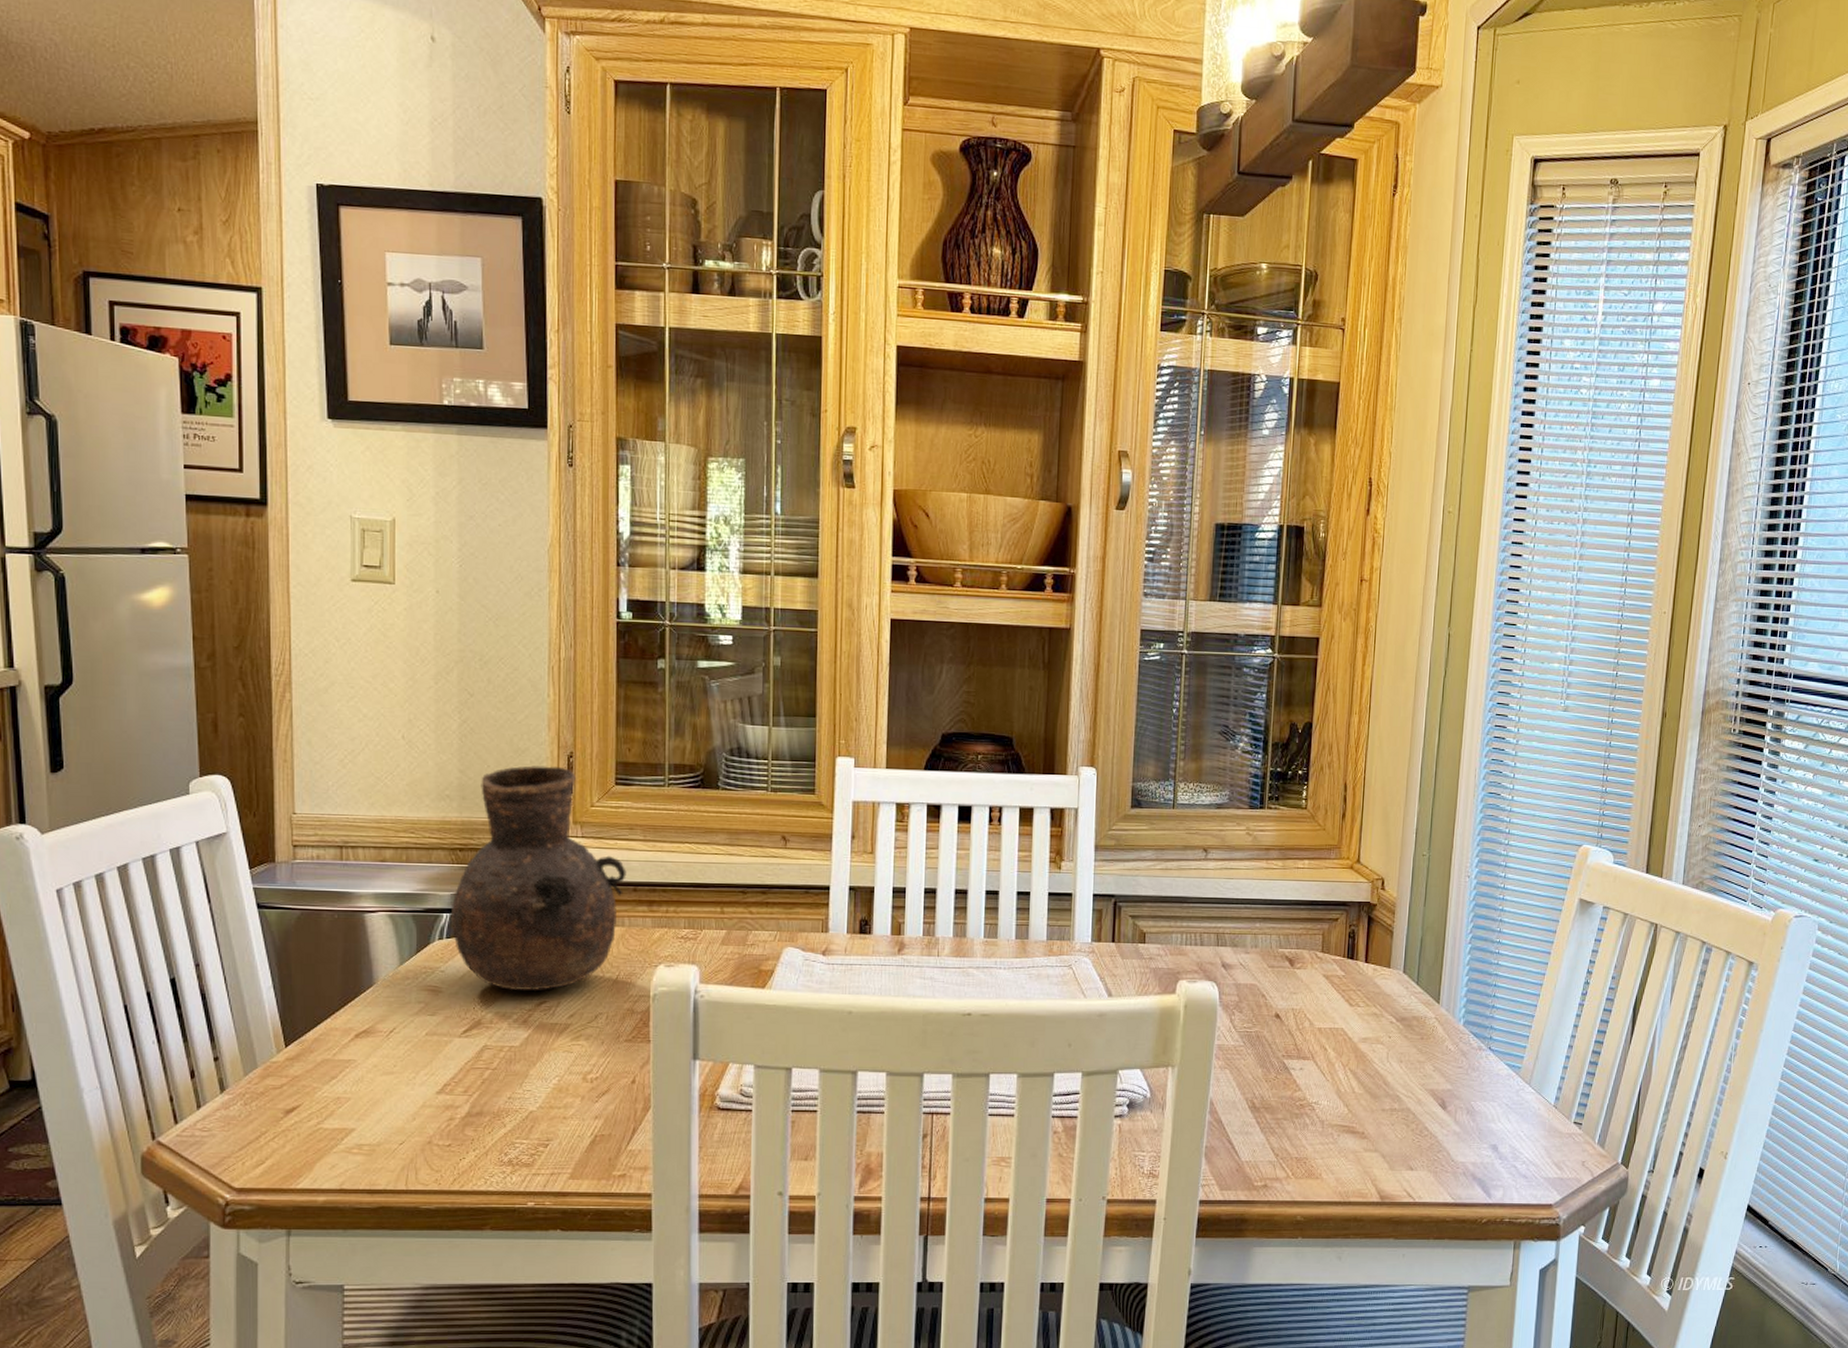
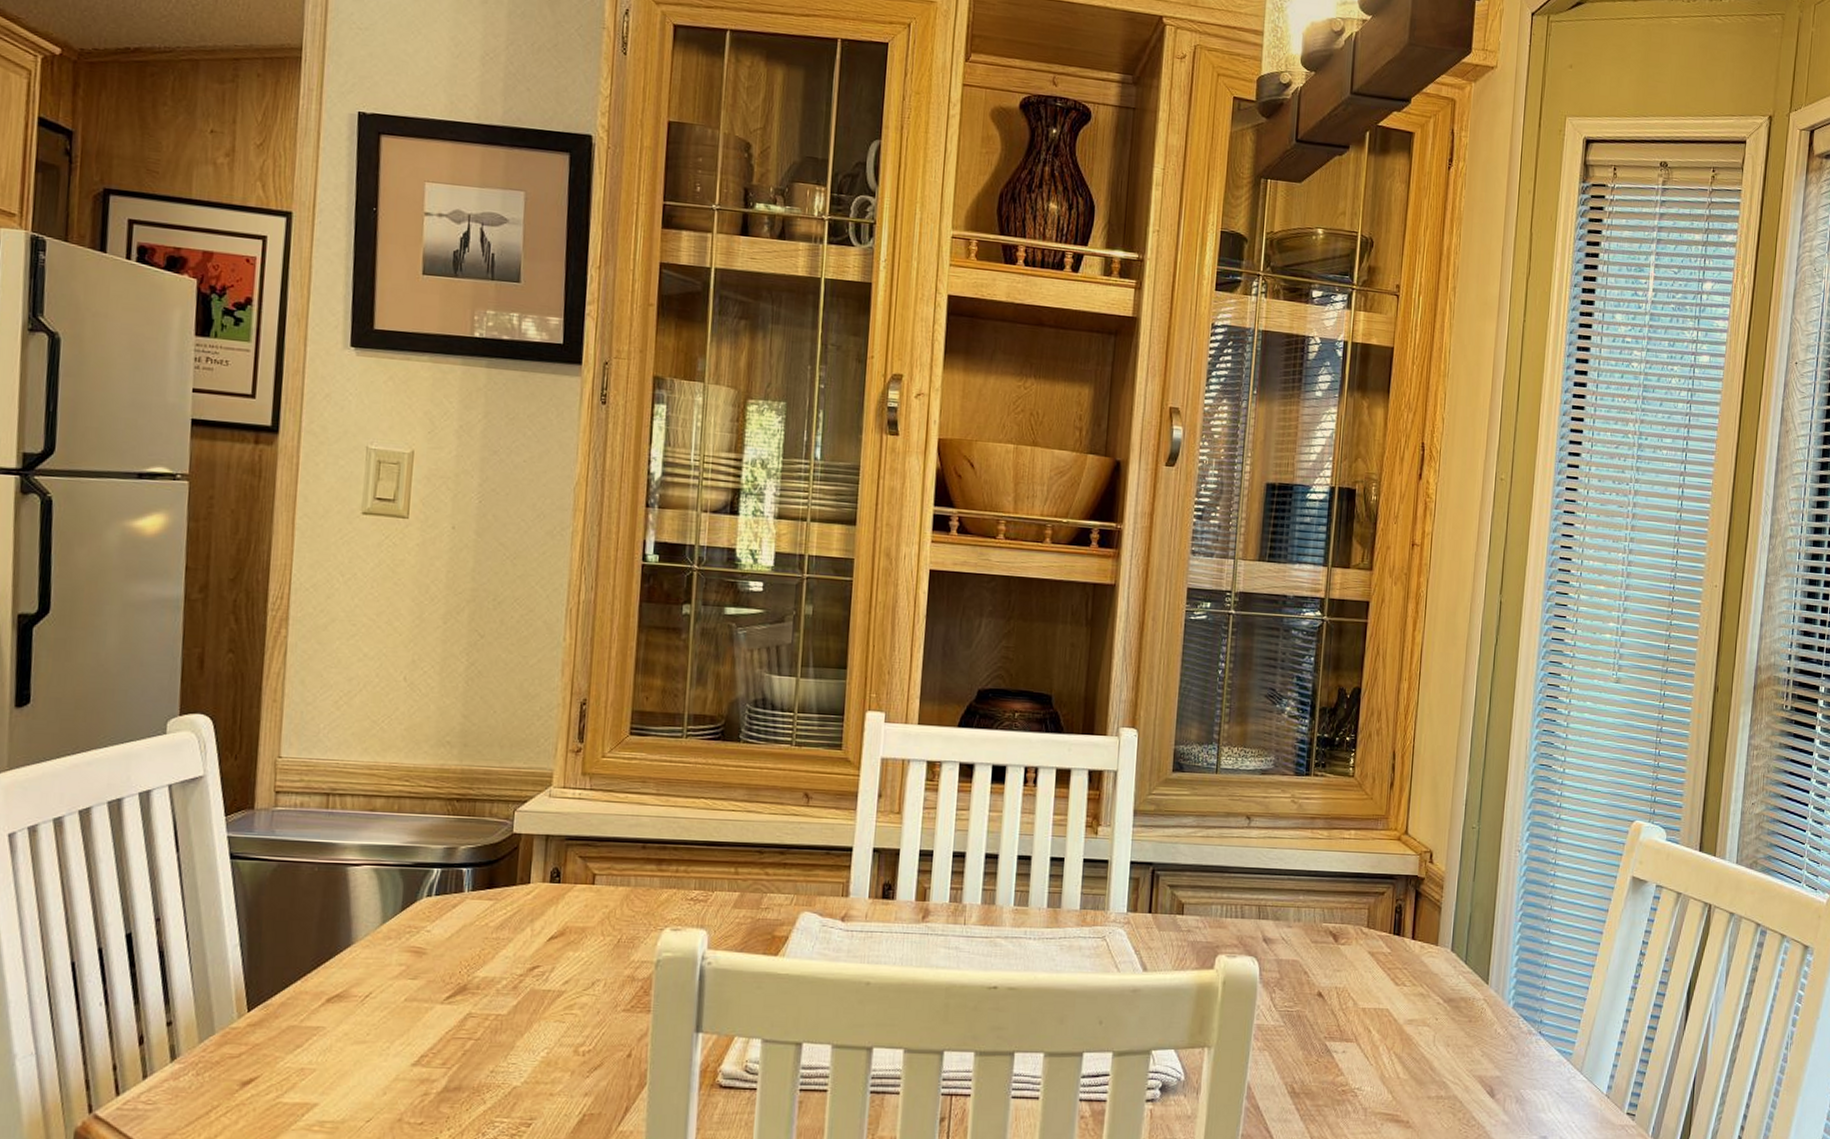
vase: present [452,765,627,990] -> none [442,712,636,954]

